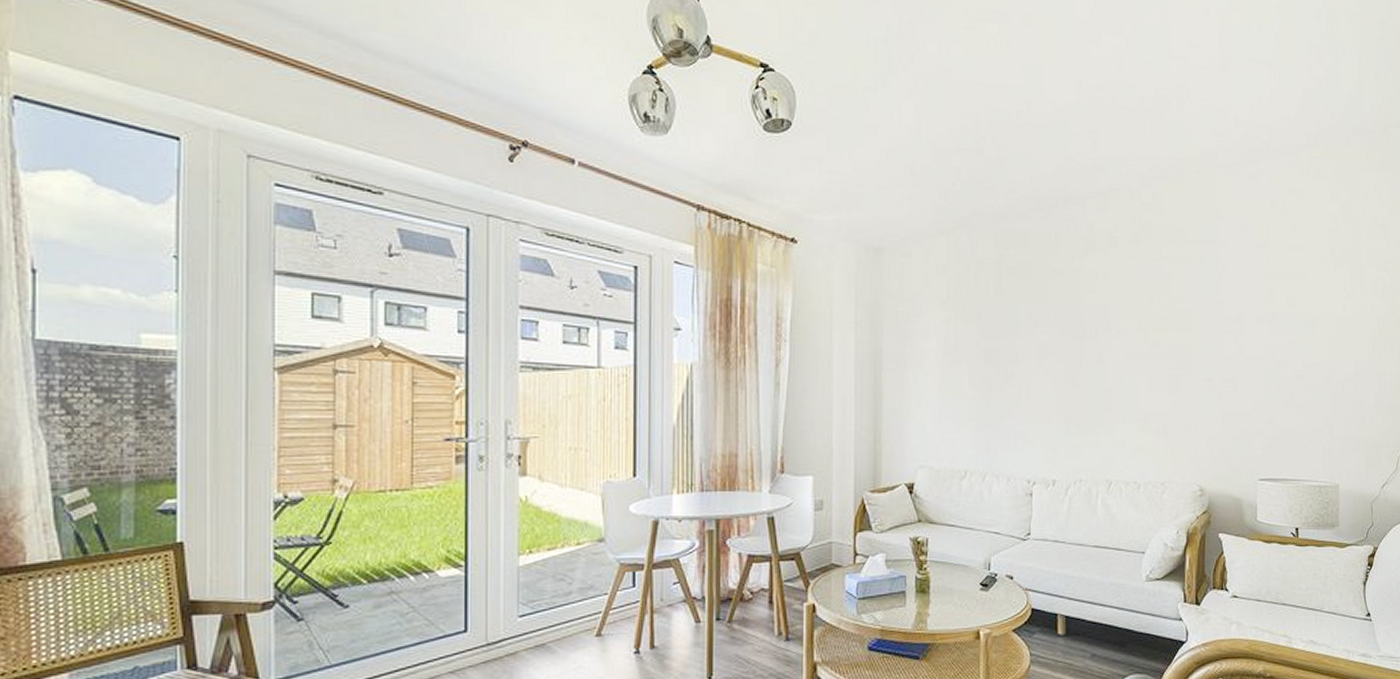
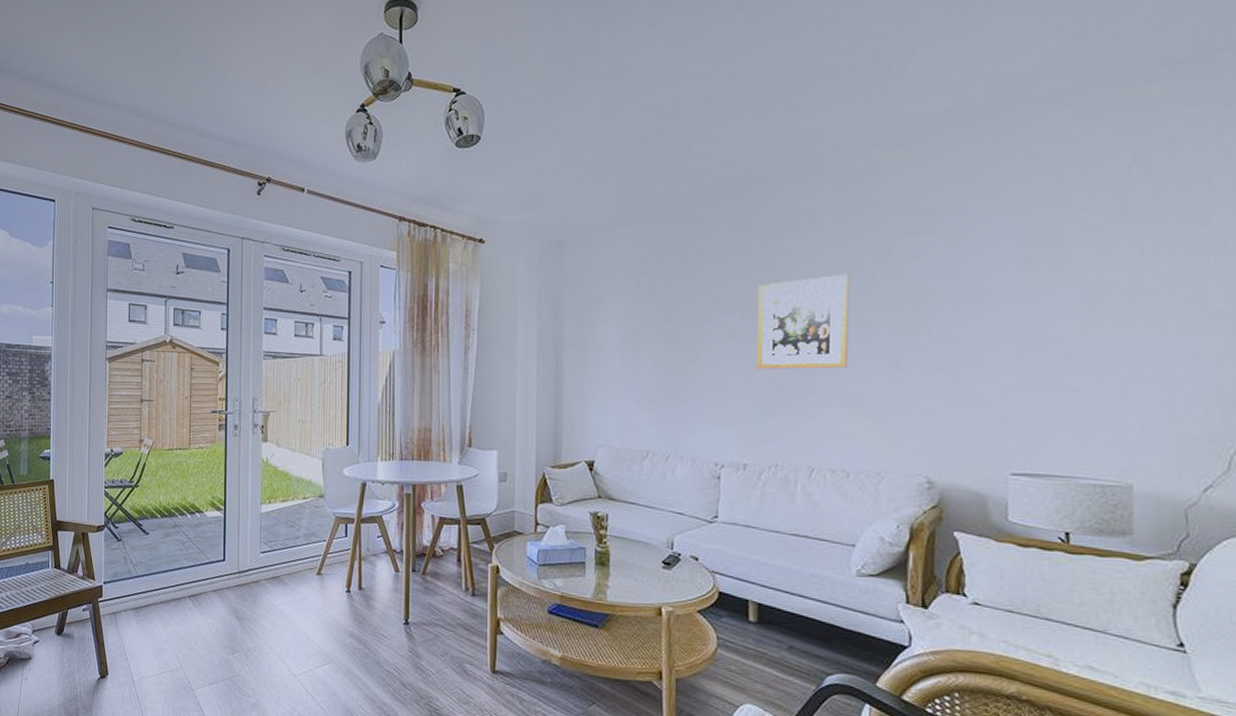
wall art: none [1063,295,1140,386] -> present [756,273,850,369]

